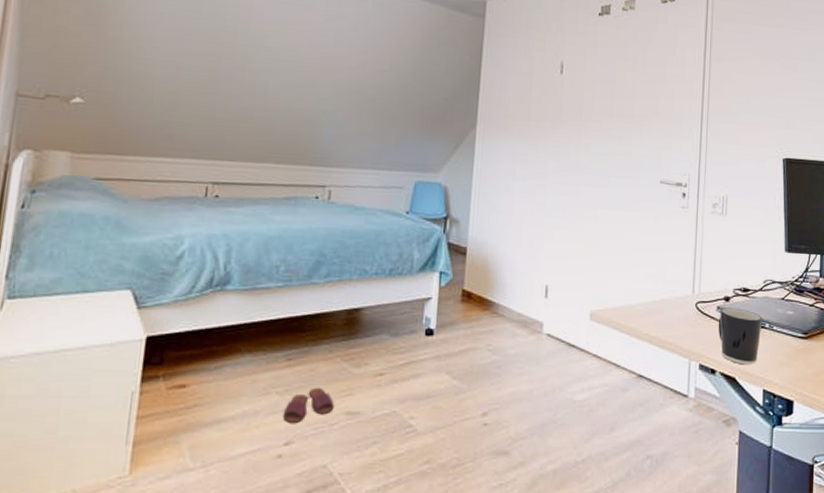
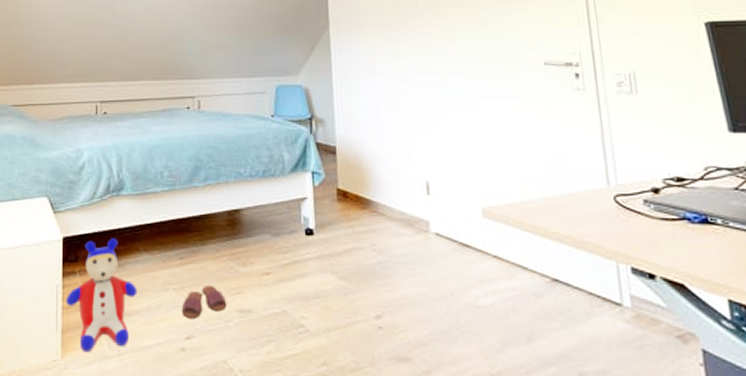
stuffed animal: none [141,338,234,466] -> present [65,238,137,353]
mug: present [718,307,763,365] -> none [648,200,713,269]

